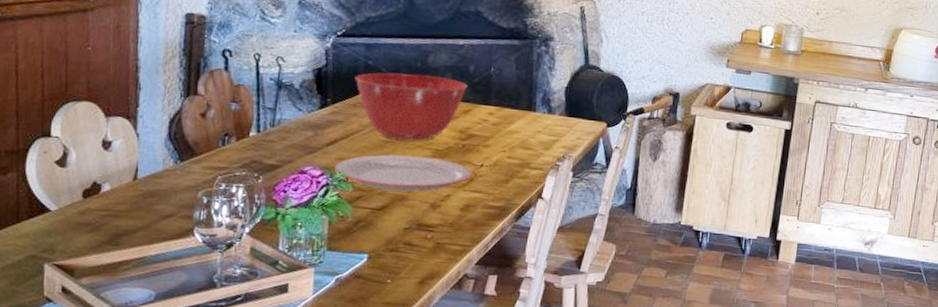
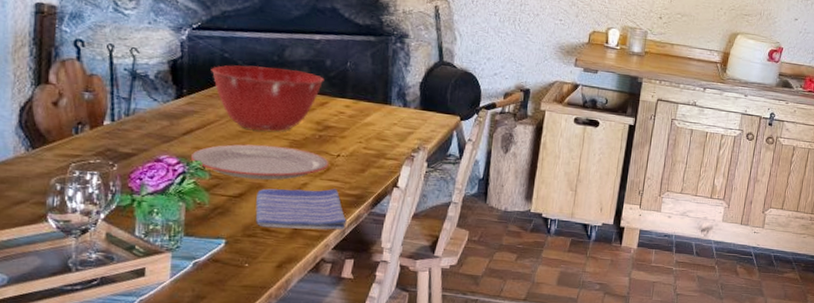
dish towel: none [398,200,490,245] -> present [255,188,347,231]

